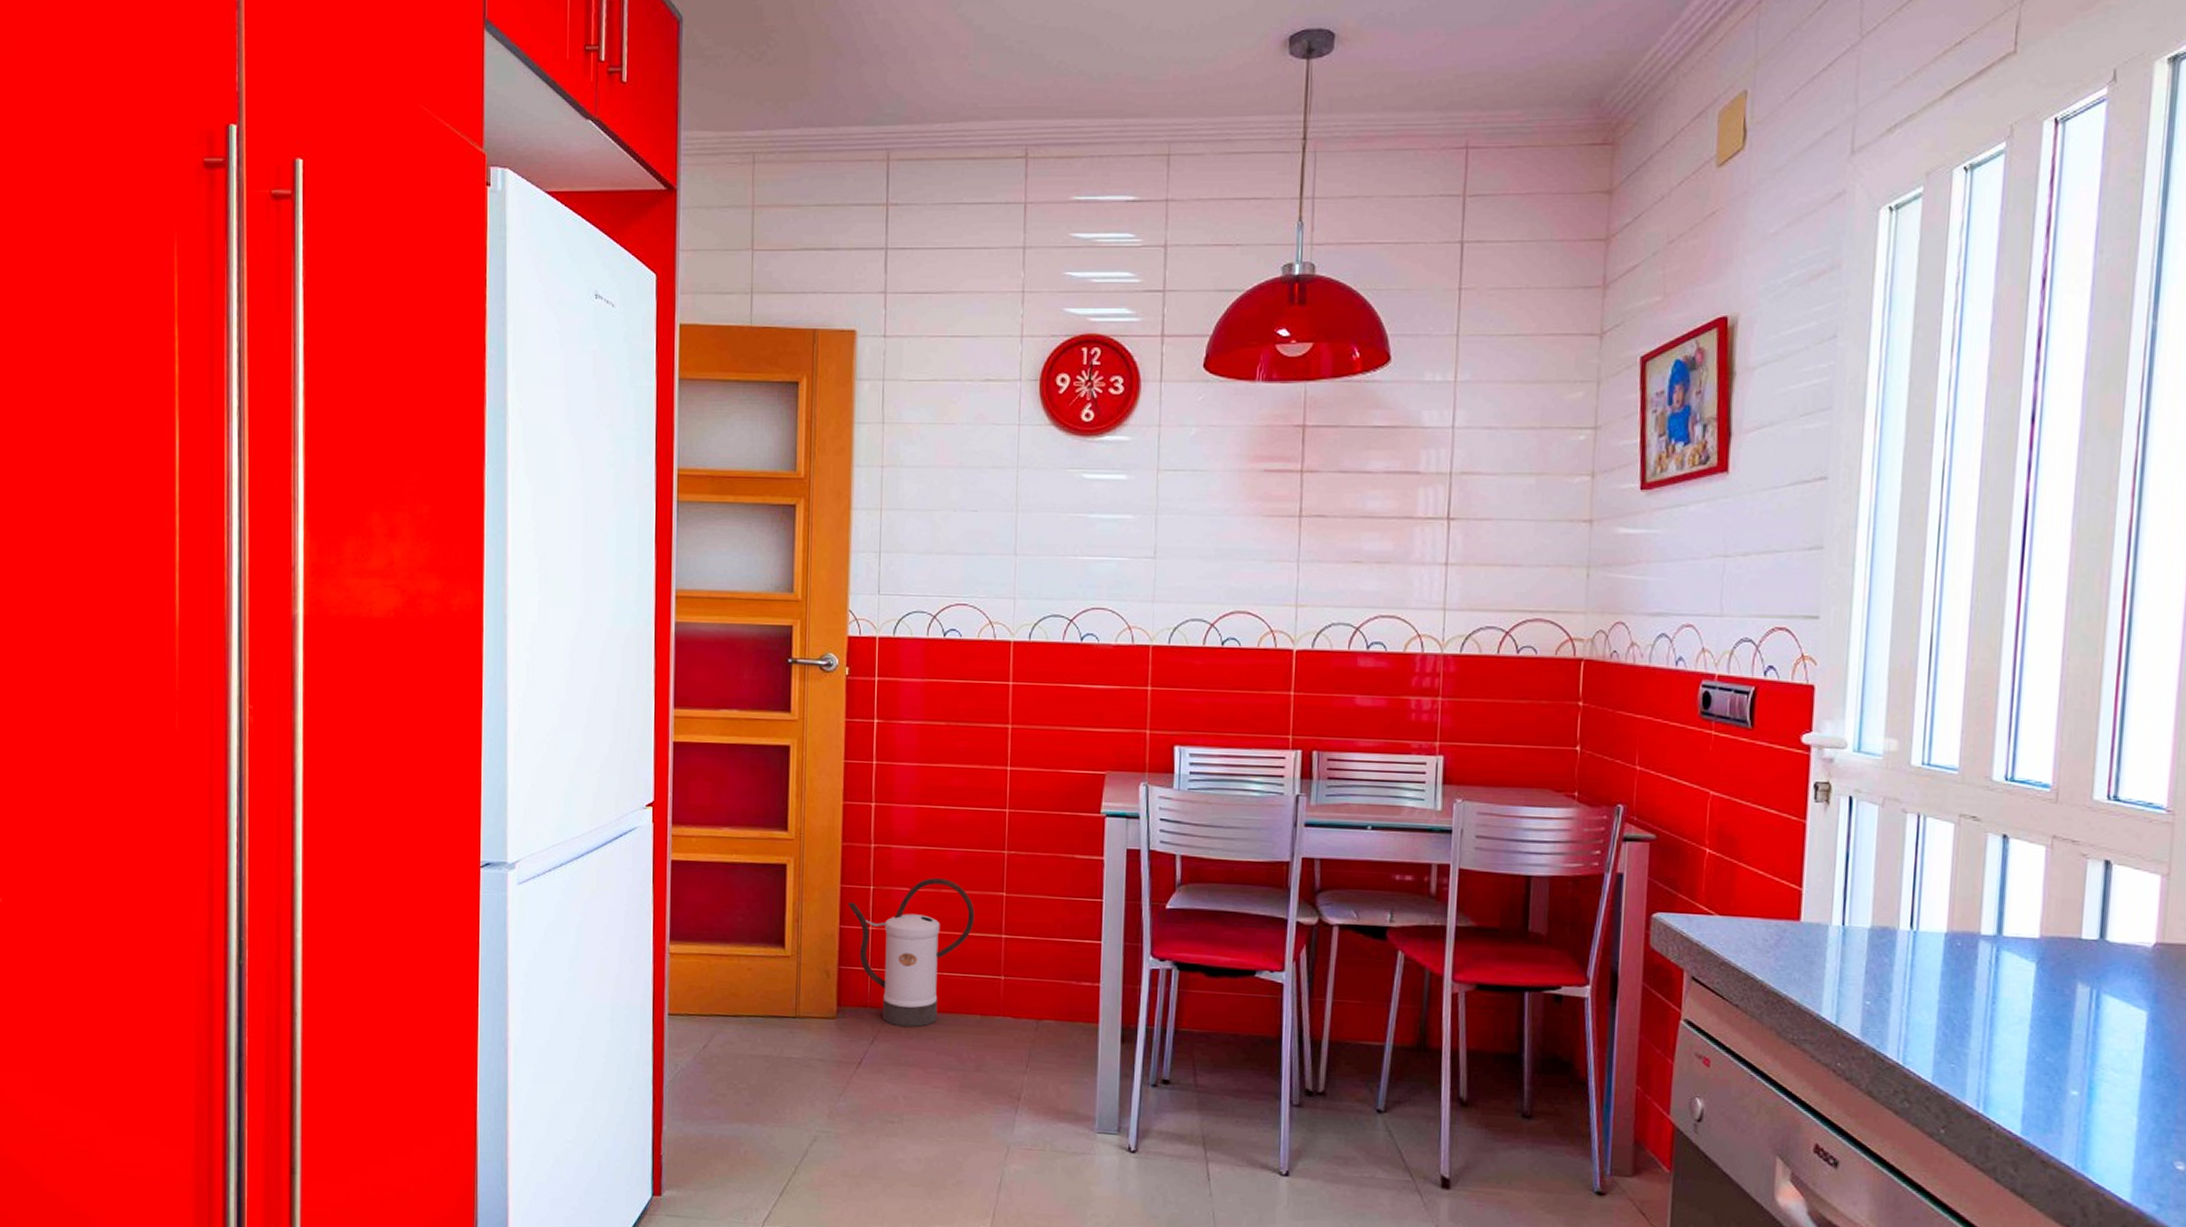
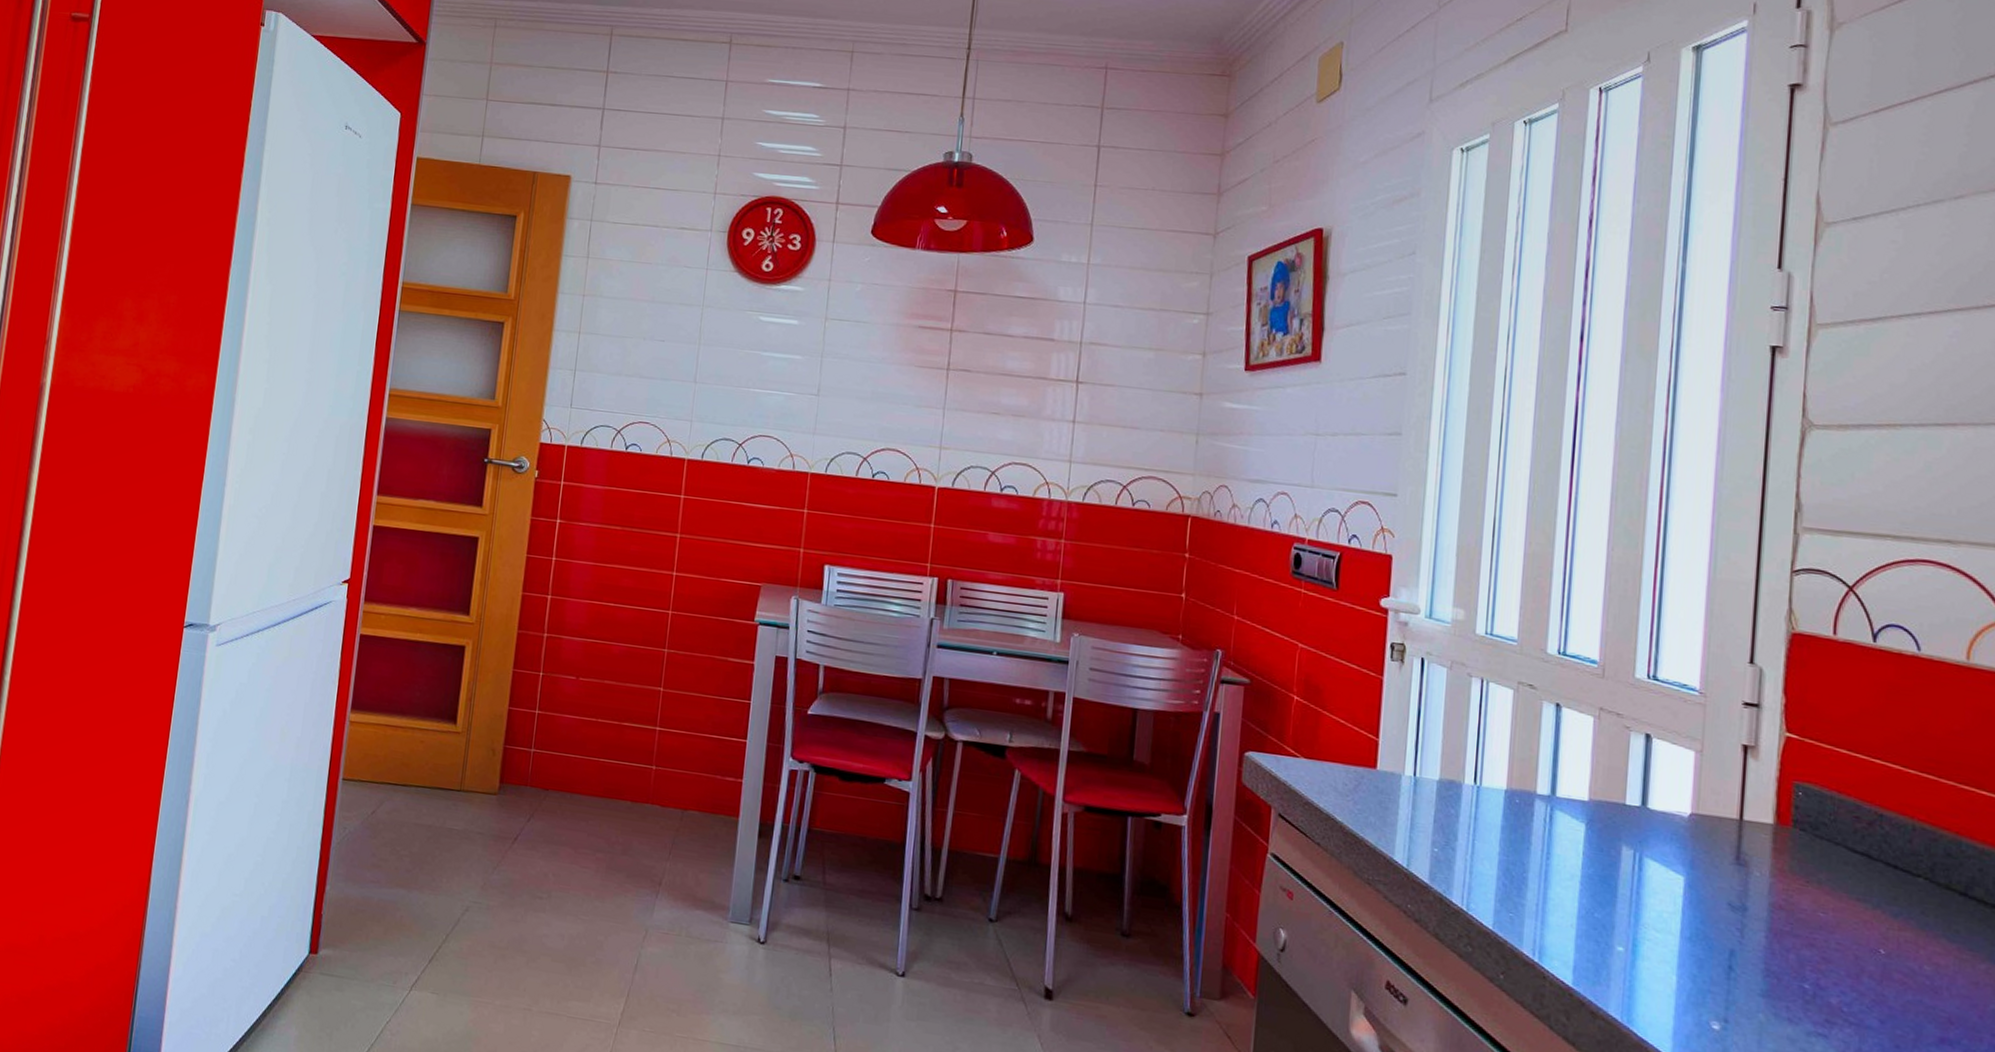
watering can: present [847,877,975,1028] -> none [517,669,634,809]

